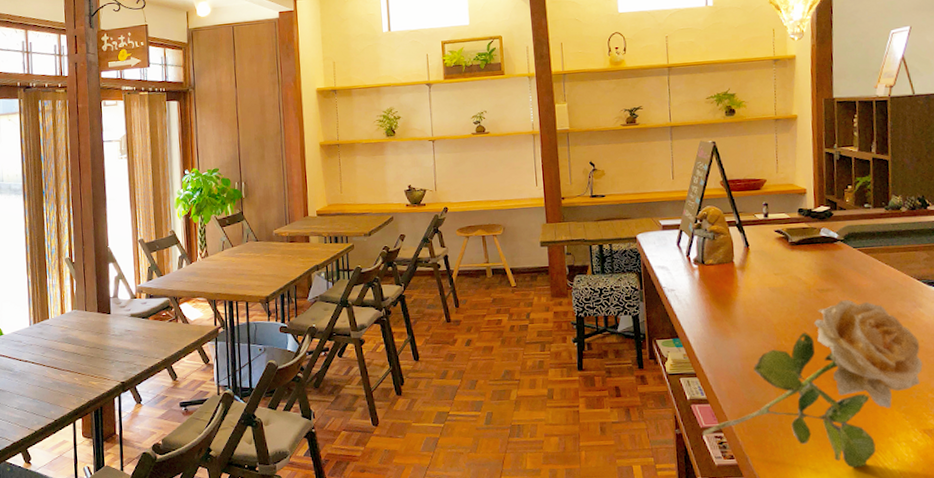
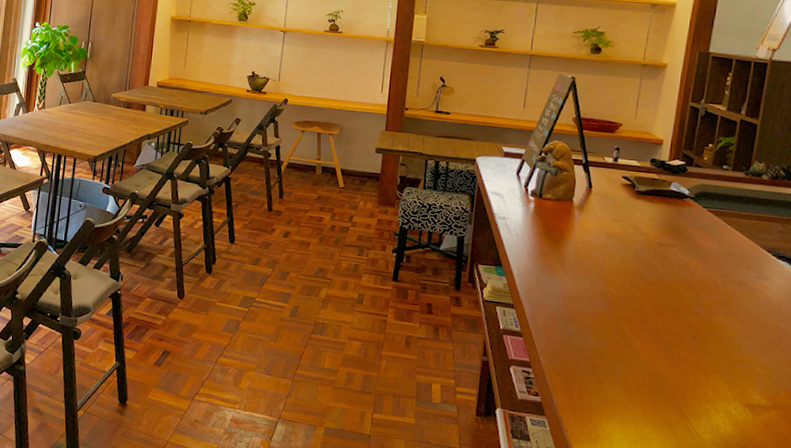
flower: present [702,300,923,468] -> none [510,258,758,429]

